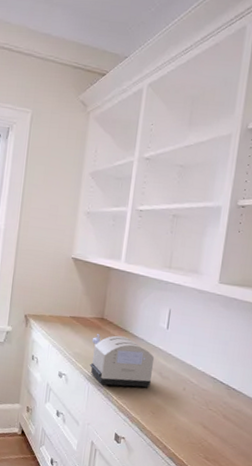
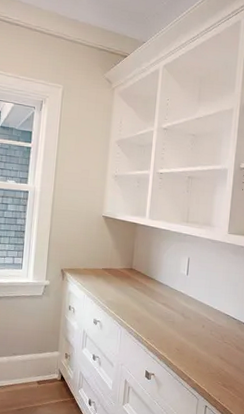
toaster: present [90,334,155,388] -> none [121,283,178,329]

